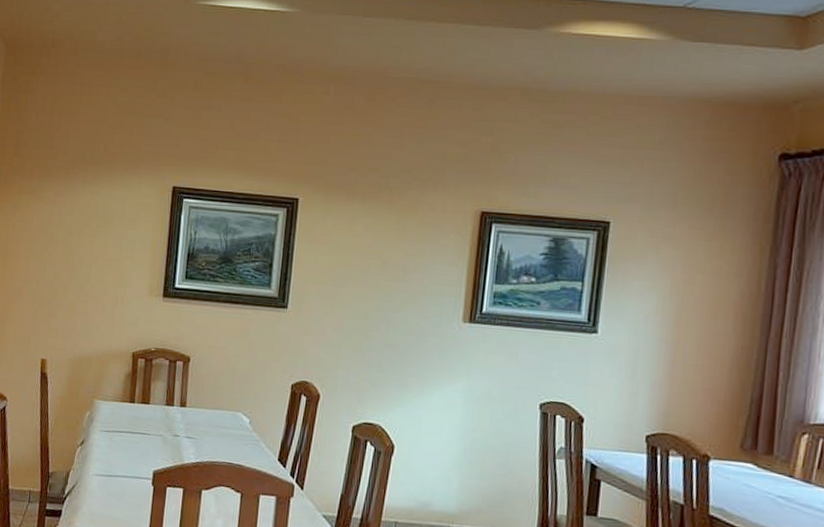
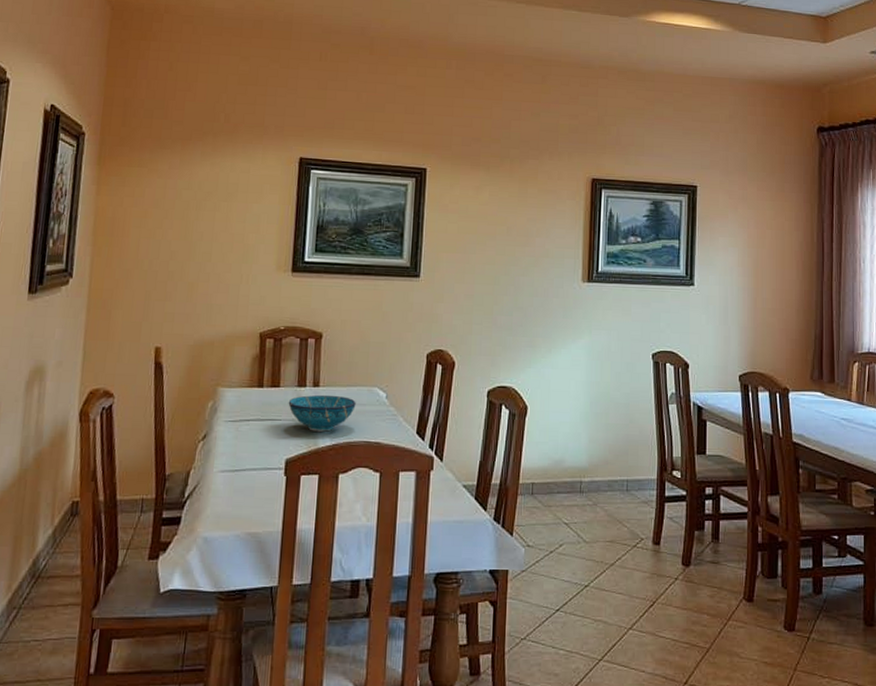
bowl: none [157,414,220,450] -> present [288,394,356,432]

